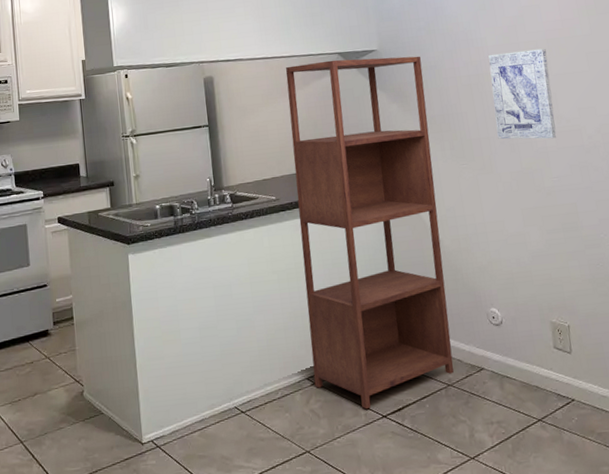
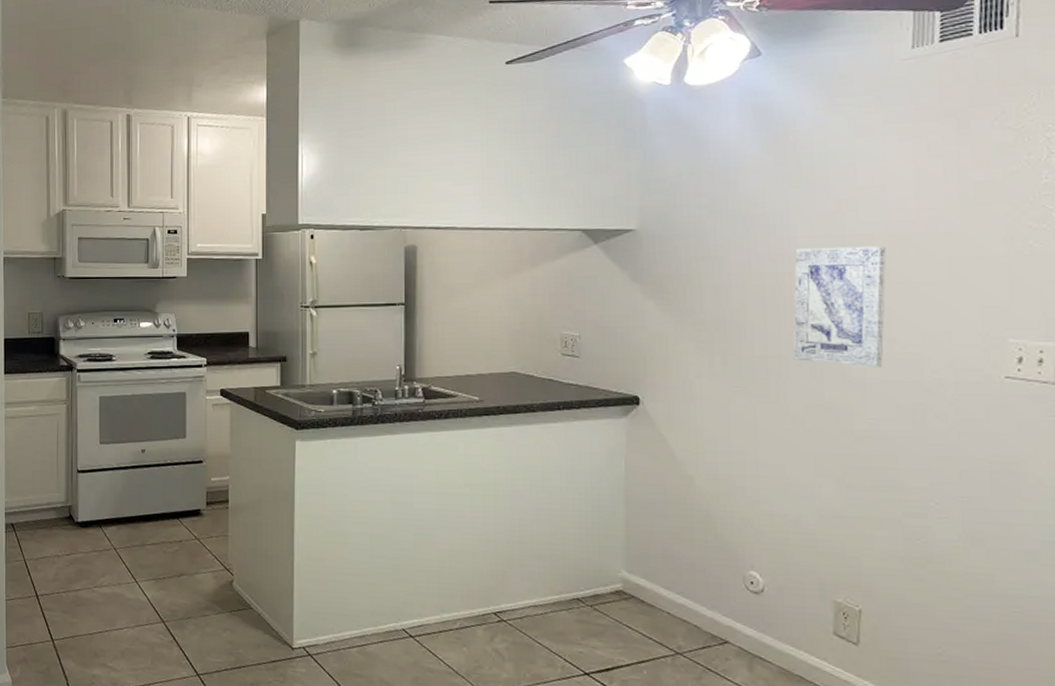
shelving unit: present [286,56,454,410] -> none [502,238,697,662]

